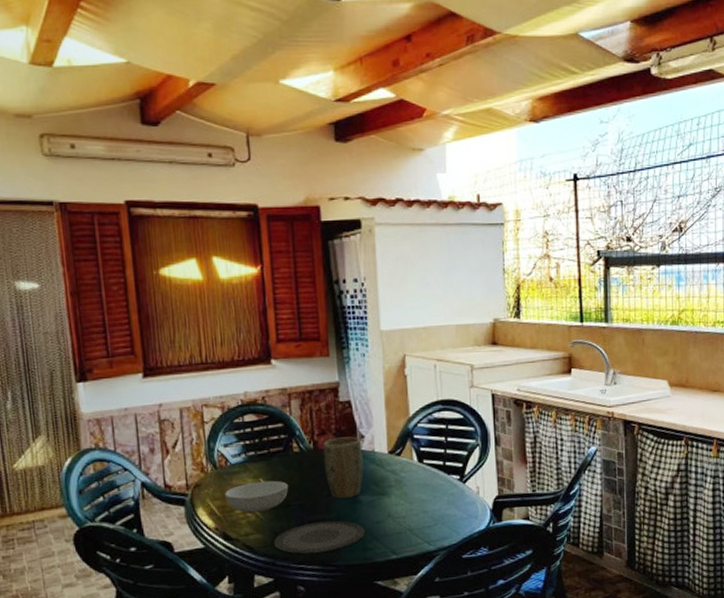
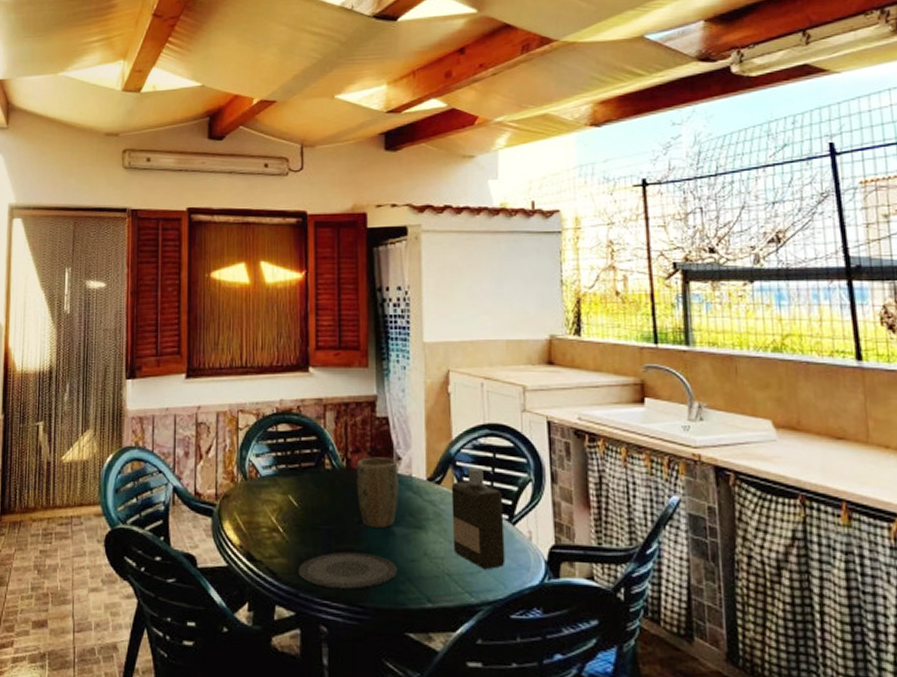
serving bowl: present [225,480,289,513] -> none [252,498,318,534]
bottle: none [410,438,458,523] -> present [451,467,505,570]

